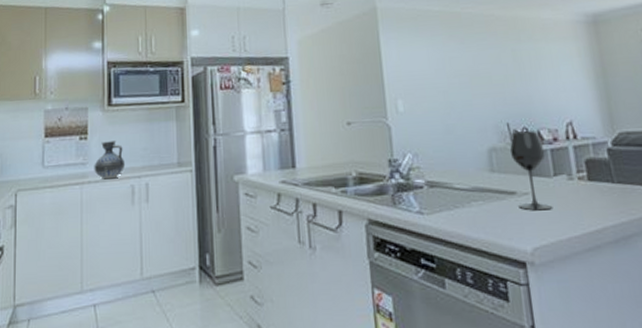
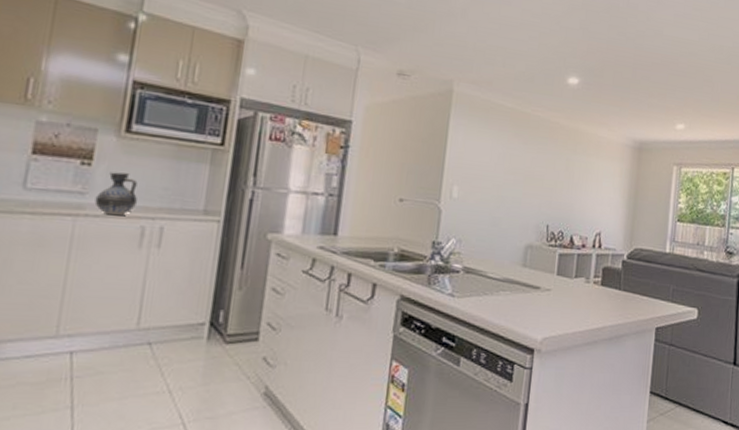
wineglass: present [509,131,553,211] -> none [539,234,573,307]

